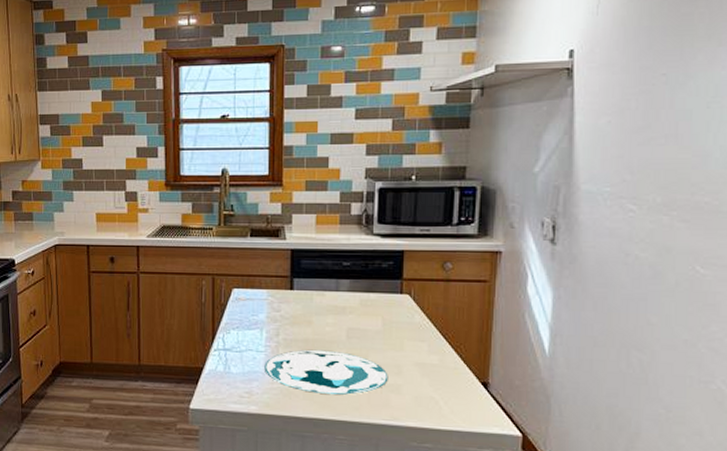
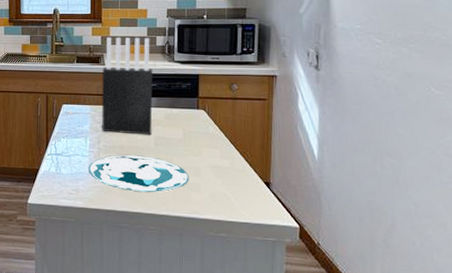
knife block: none [281,205,346,326] -> present [102,38,153,135]

